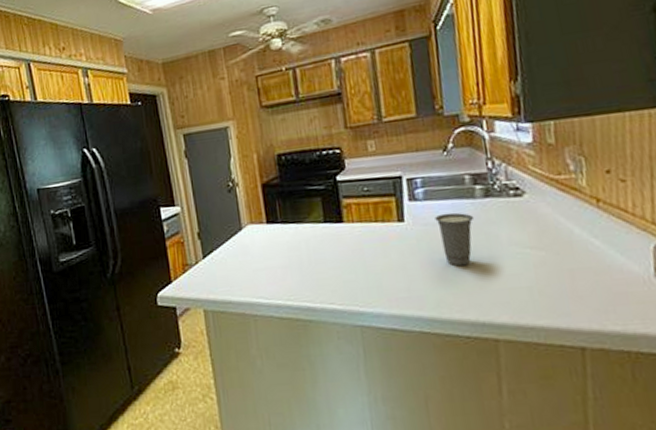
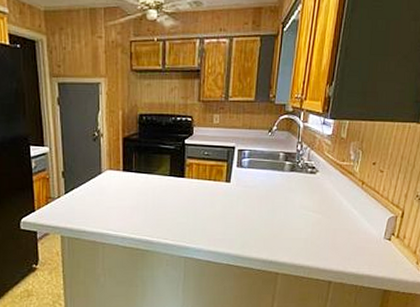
cup: present [435,212,475,267] -> none [253,180,280,220]

